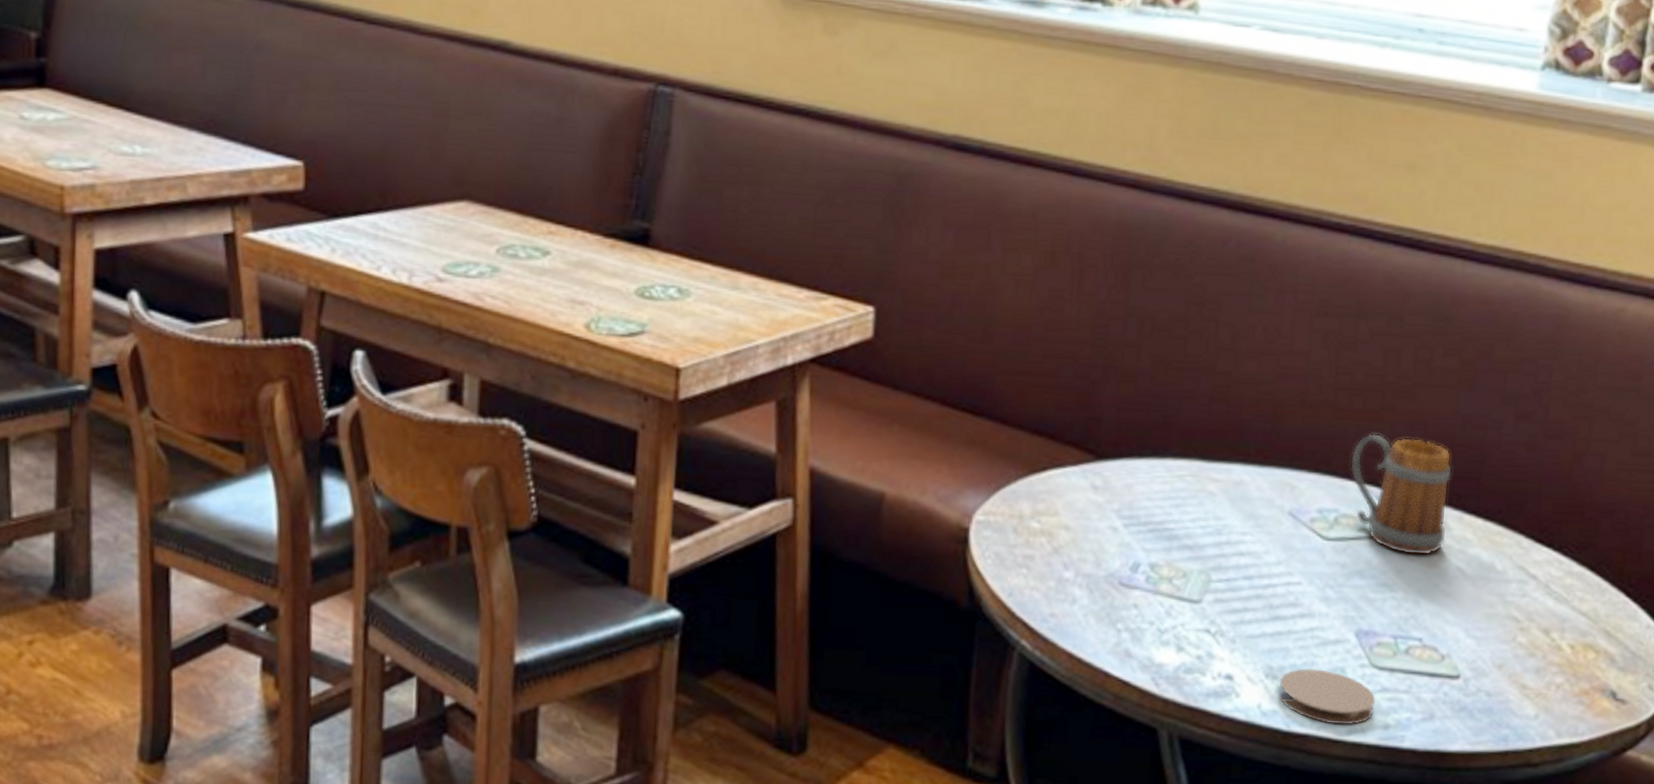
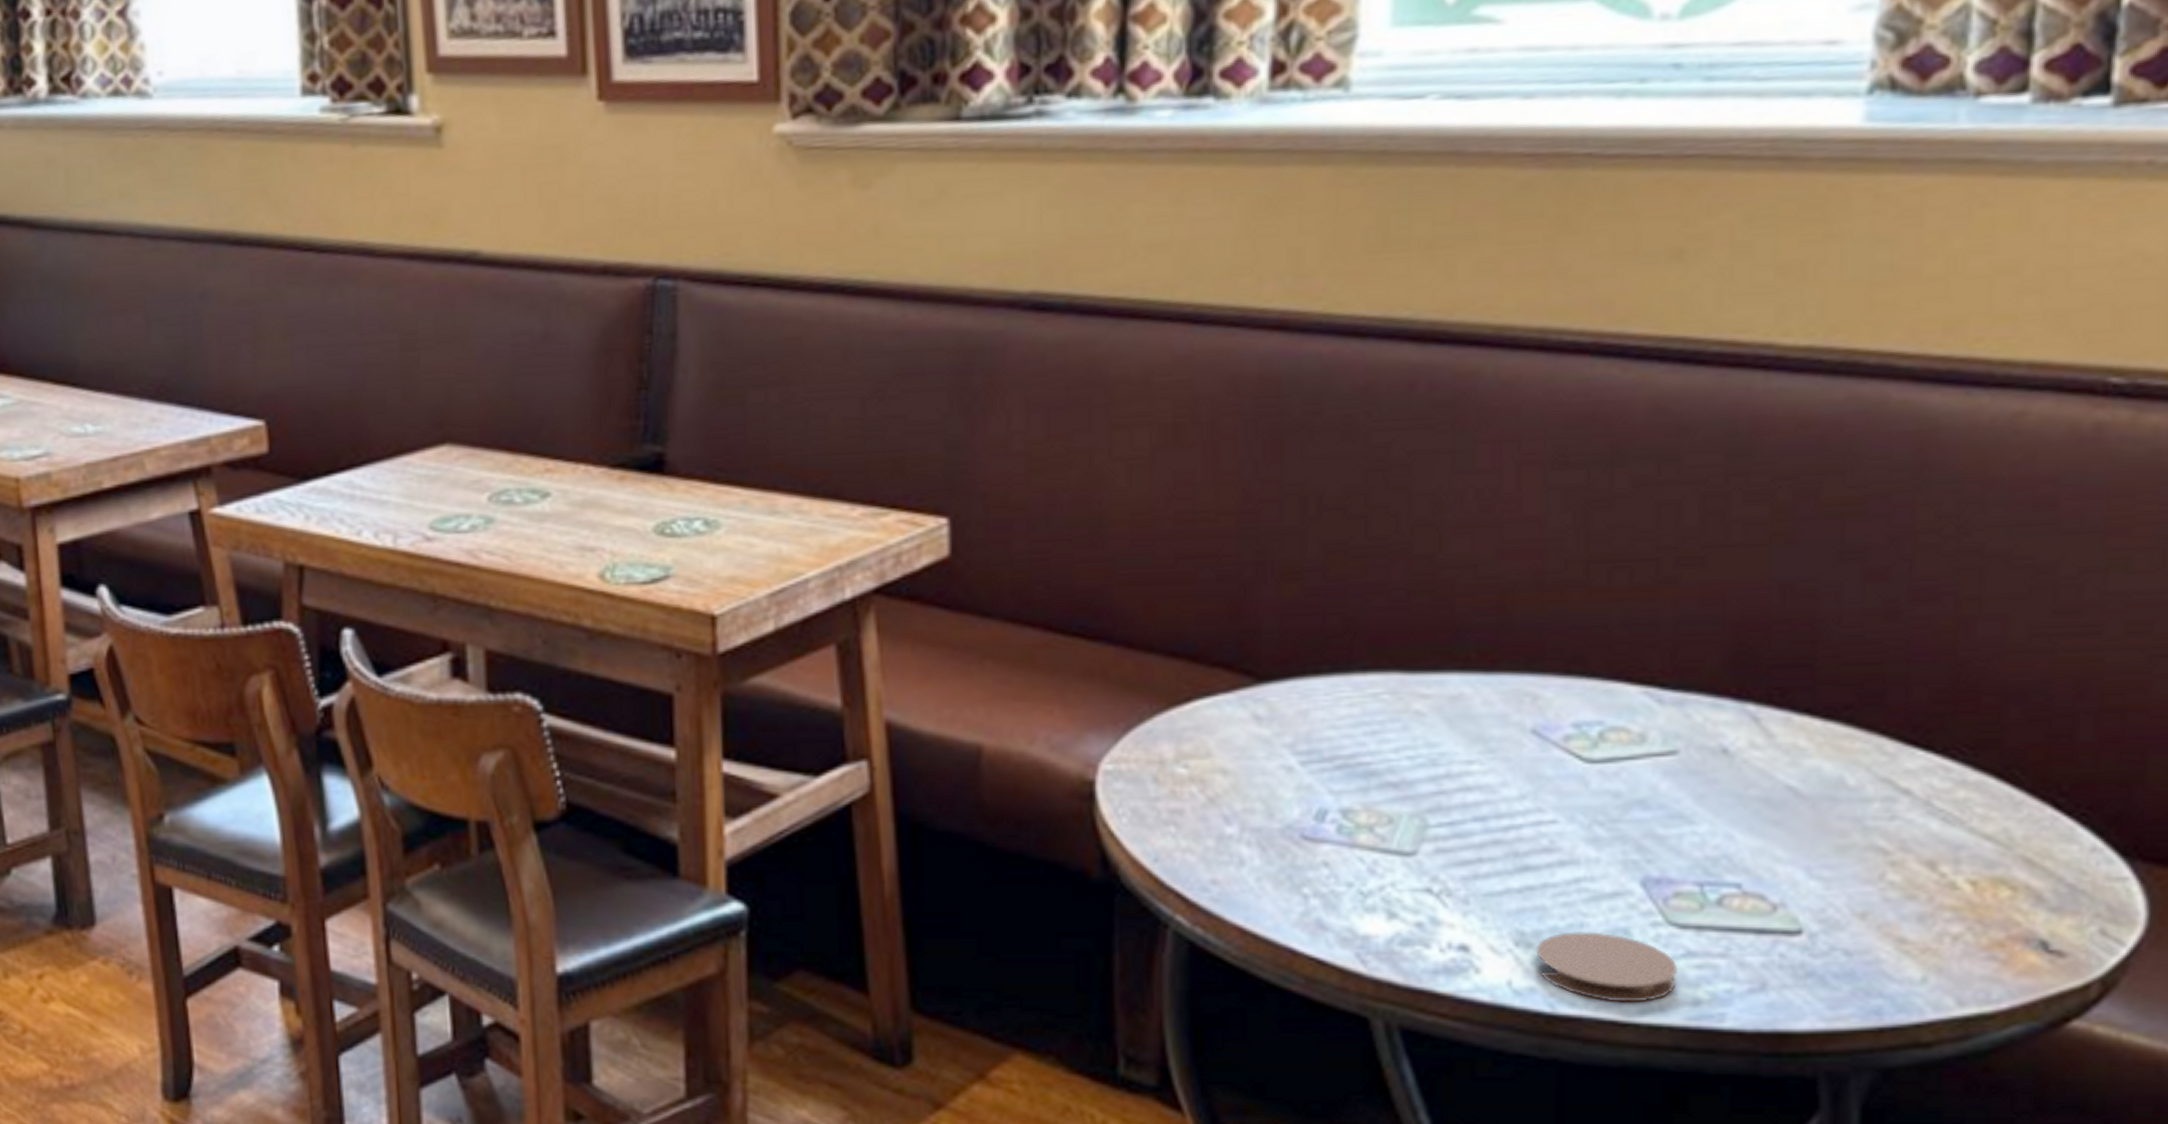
beer mug: present [1350,433,1452,556] -> none [1615,616,1769,775]

